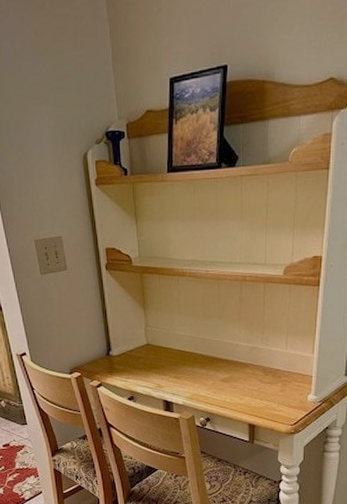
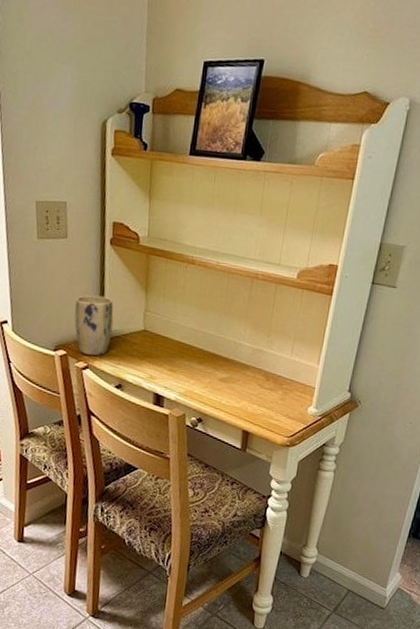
plant pot: none [82,318,119,374] -> present [74,295,114,356]

